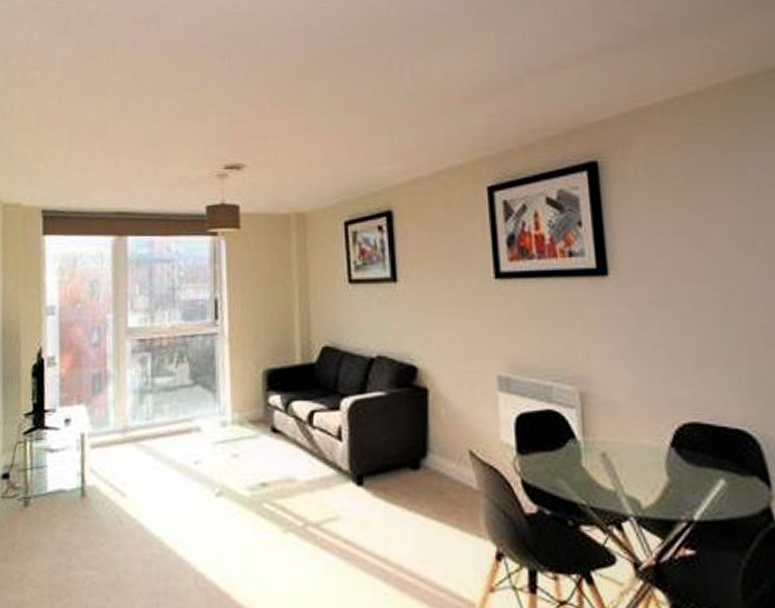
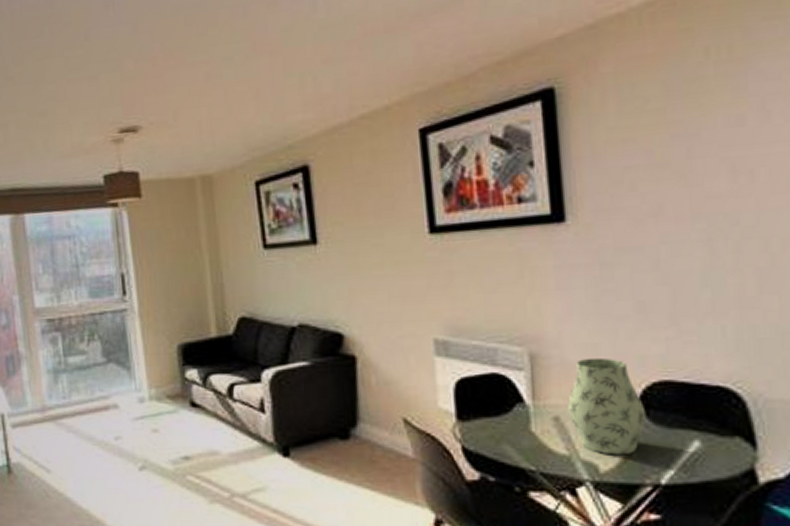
vase: none [613,398,680,492] -> present [568,357,647,456]

